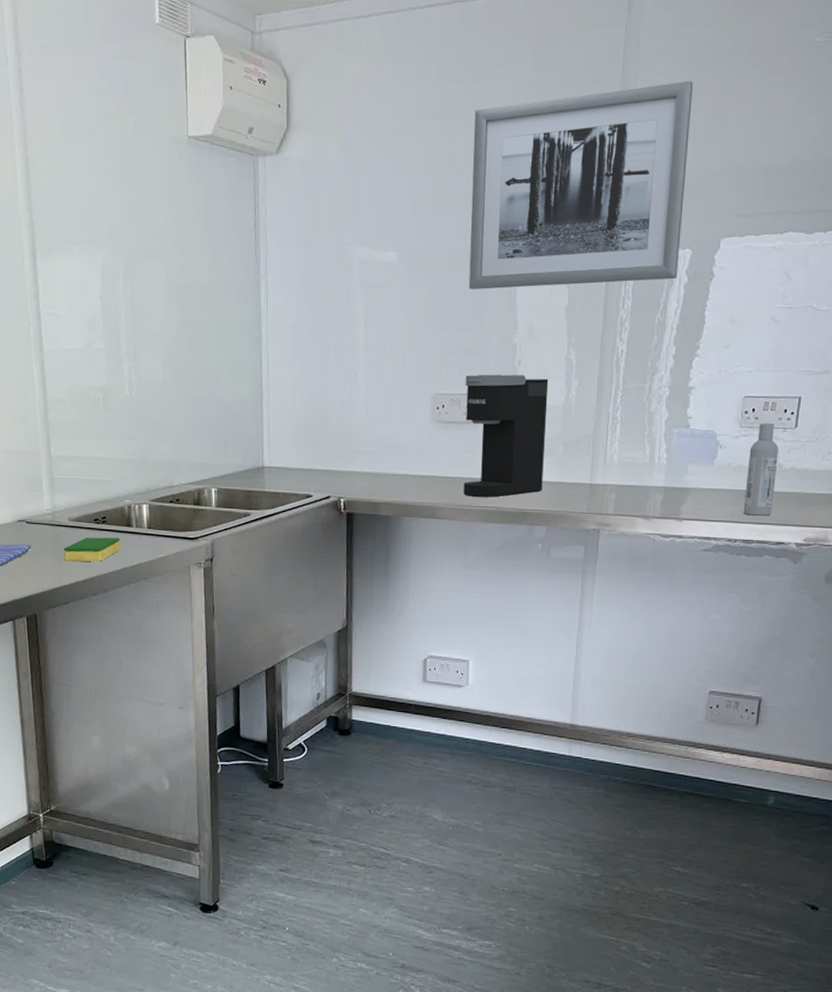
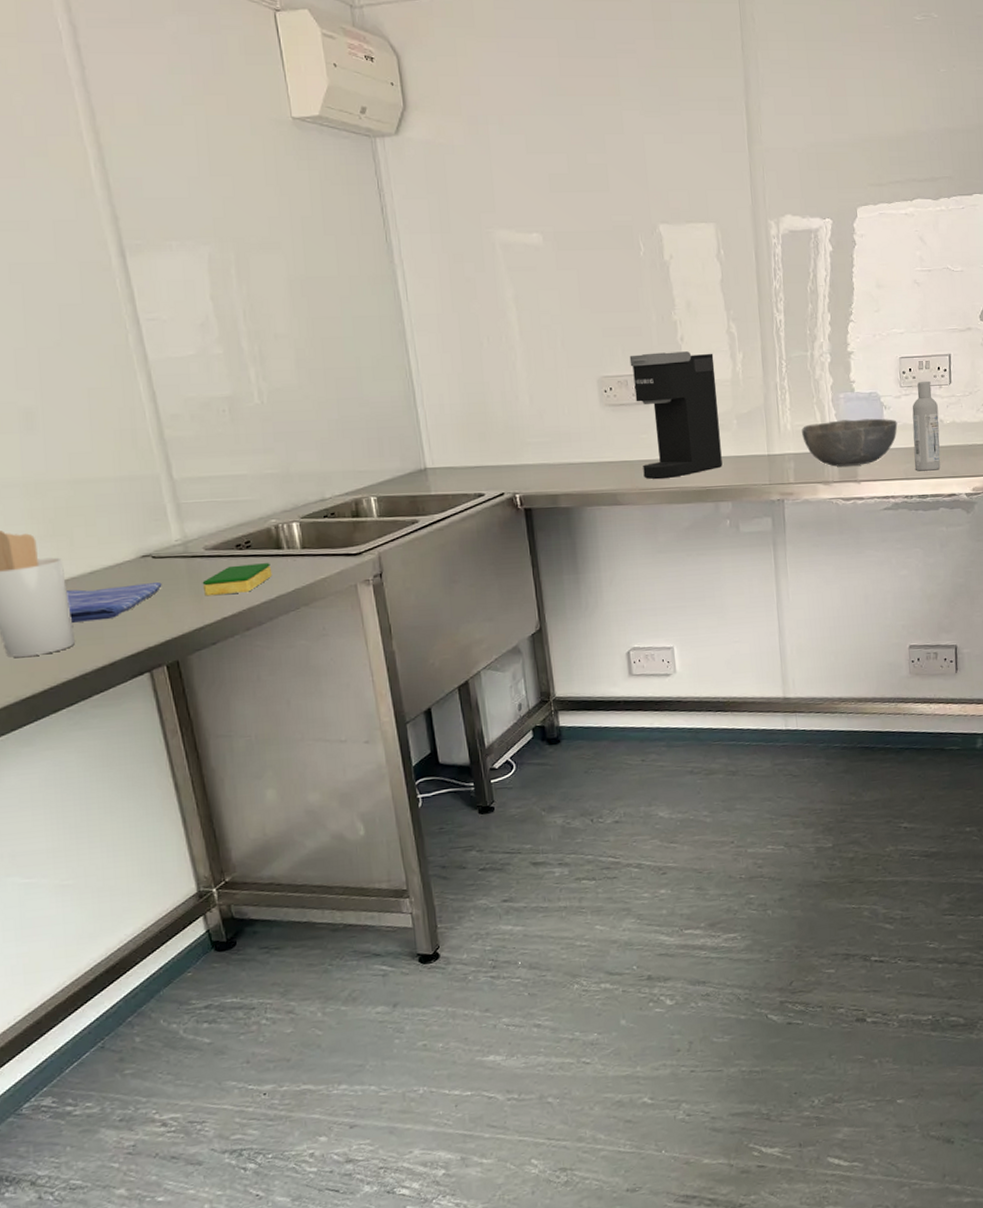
wall art: present [468,81,693,289] -> none [601,57,823,268]
bowl: none [628,455,731,503] -> present [802,418,898,467]

